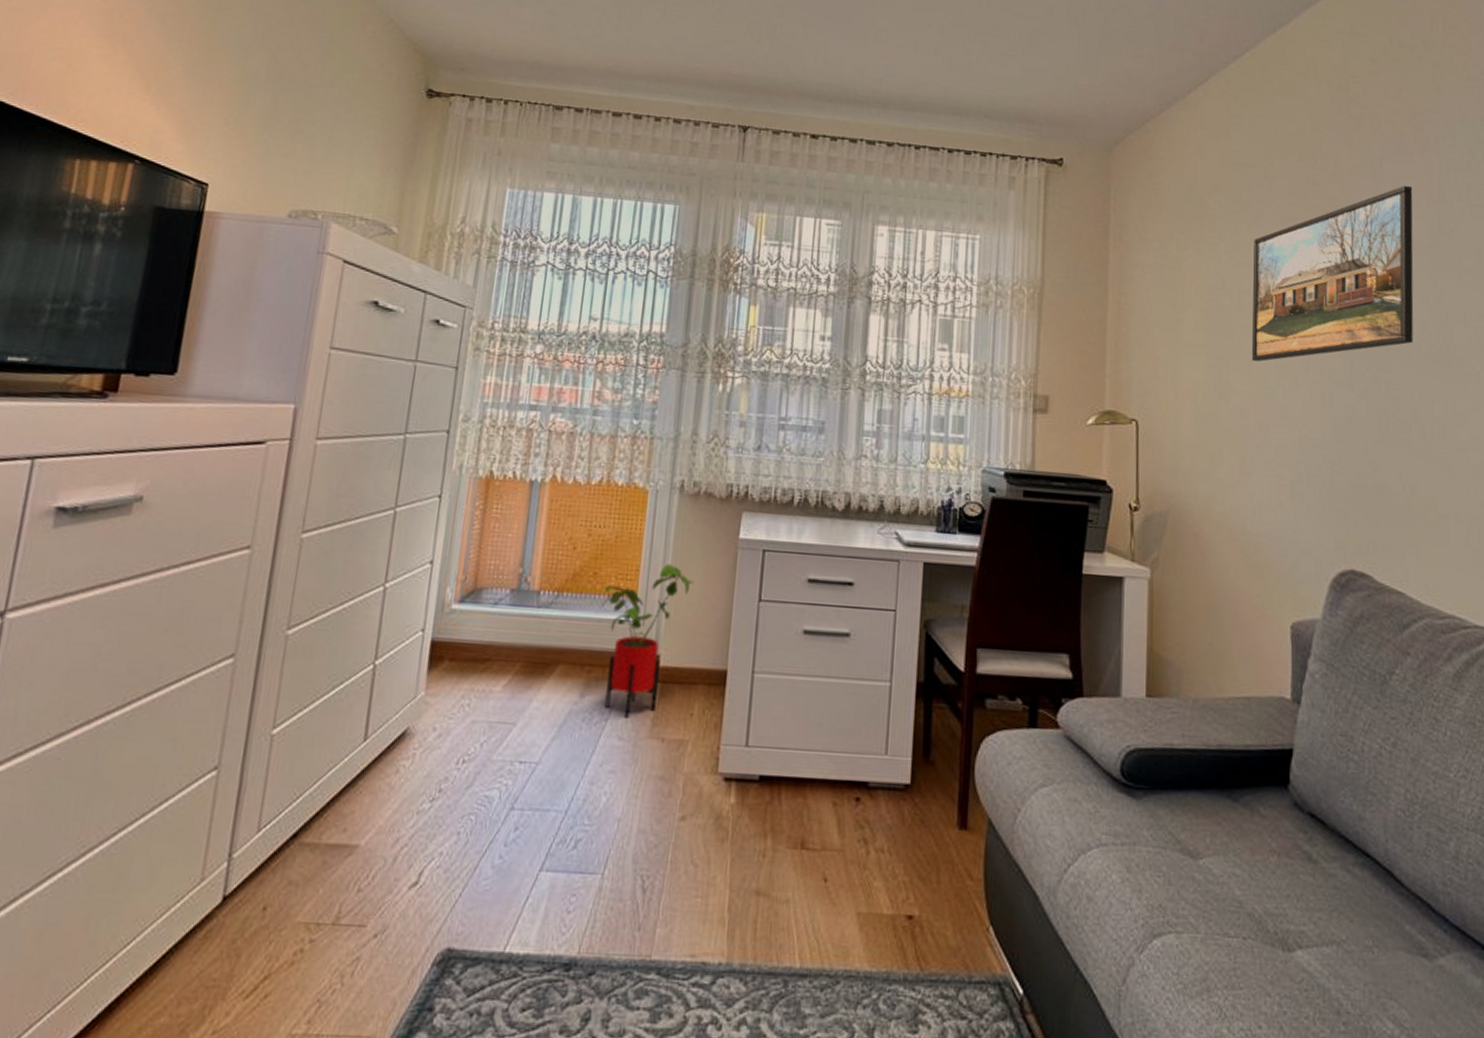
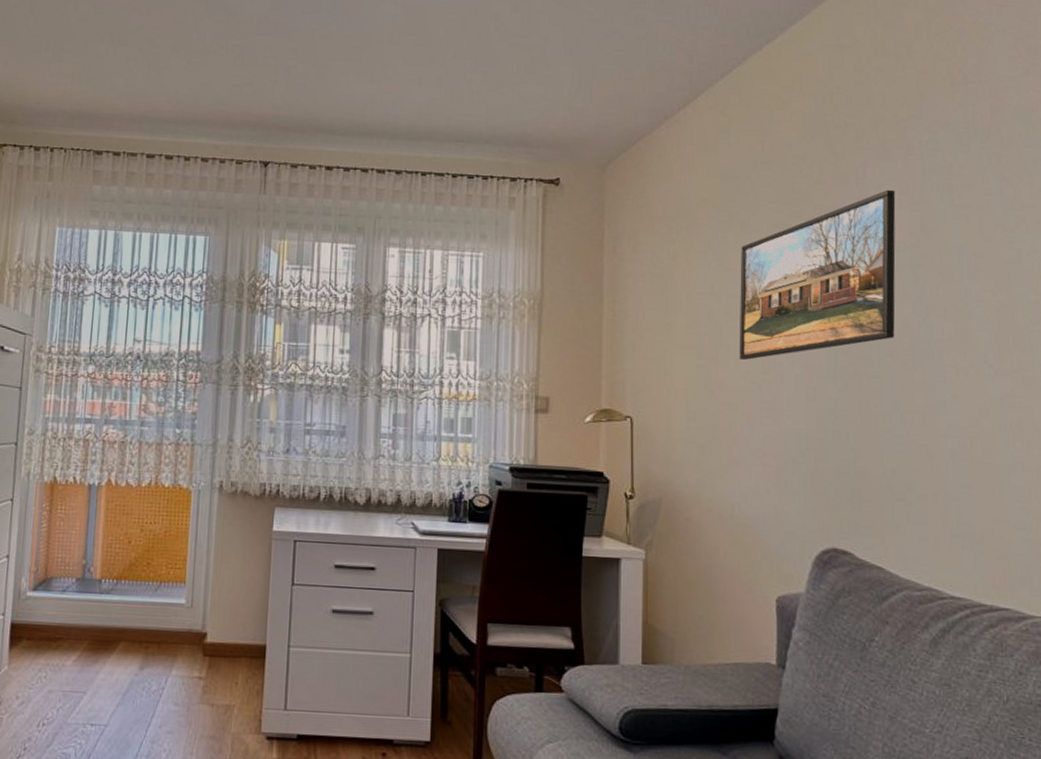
house plant: present [604,564,695,718] -> none [157,554,235,687]

